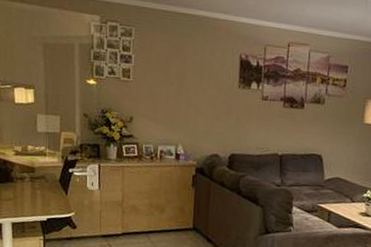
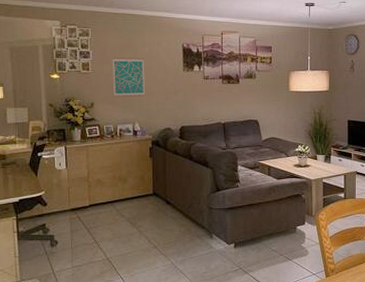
wall art: none [156,64,194,115] -> present [113,57,146,97]

